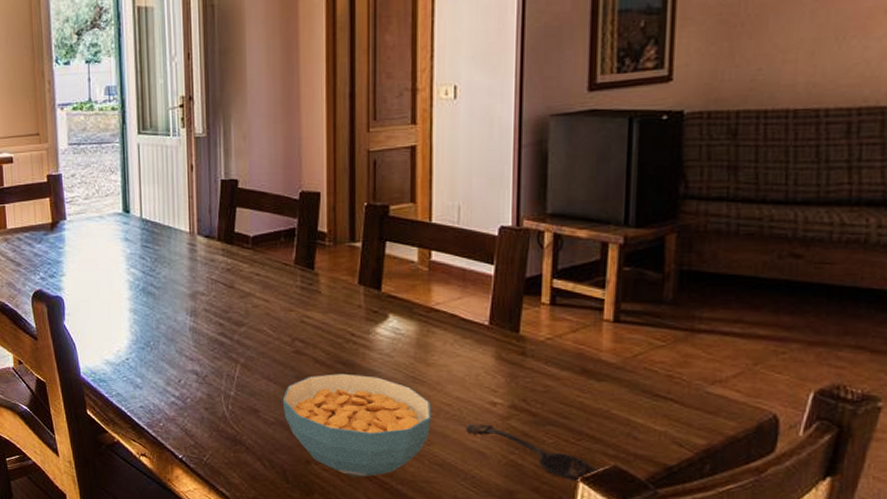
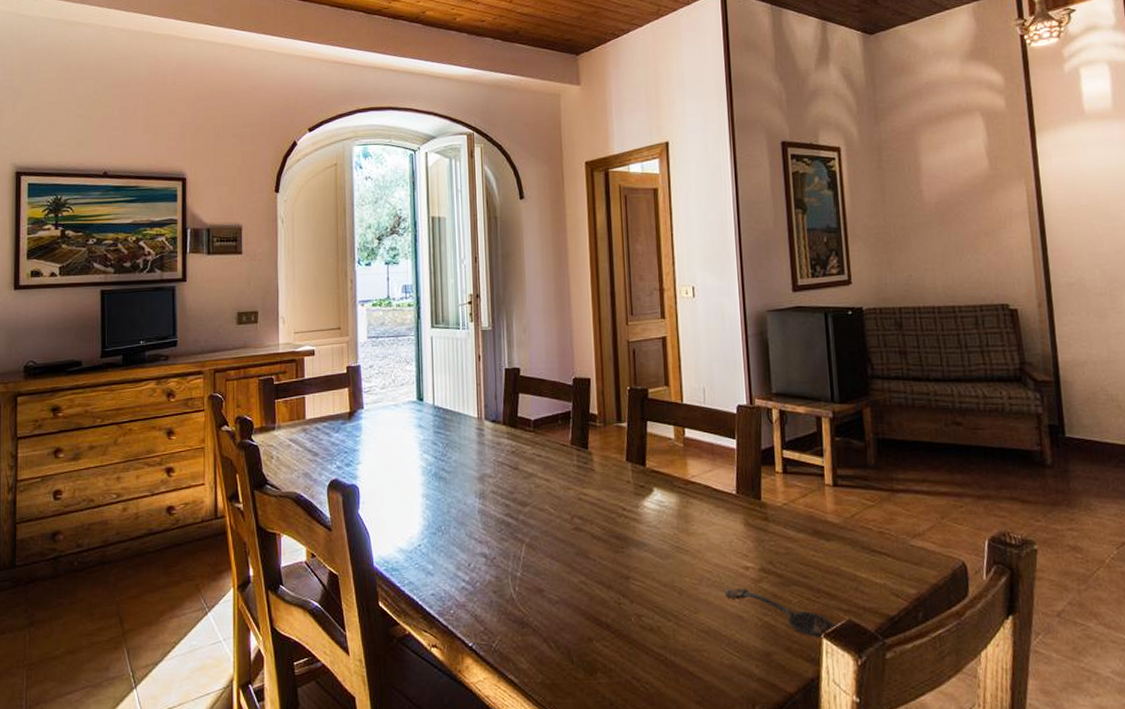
cereal bowl: present [282,373,432,477] -> none [564,547,696,651]

